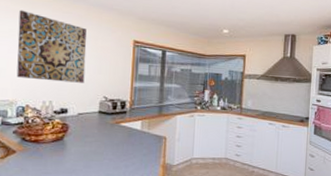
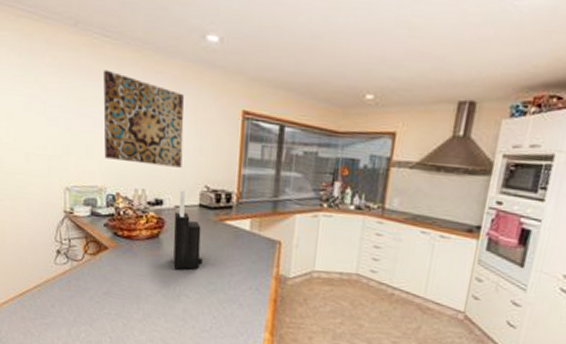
knife block: none [75,99,102,166] -> present [173,188,204,269]

